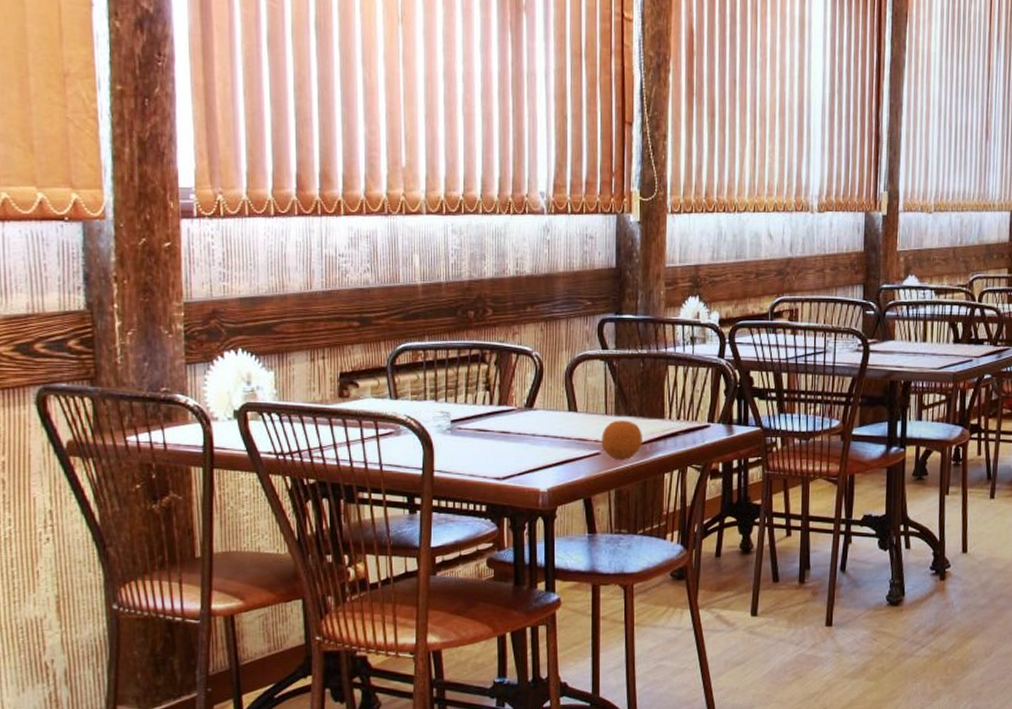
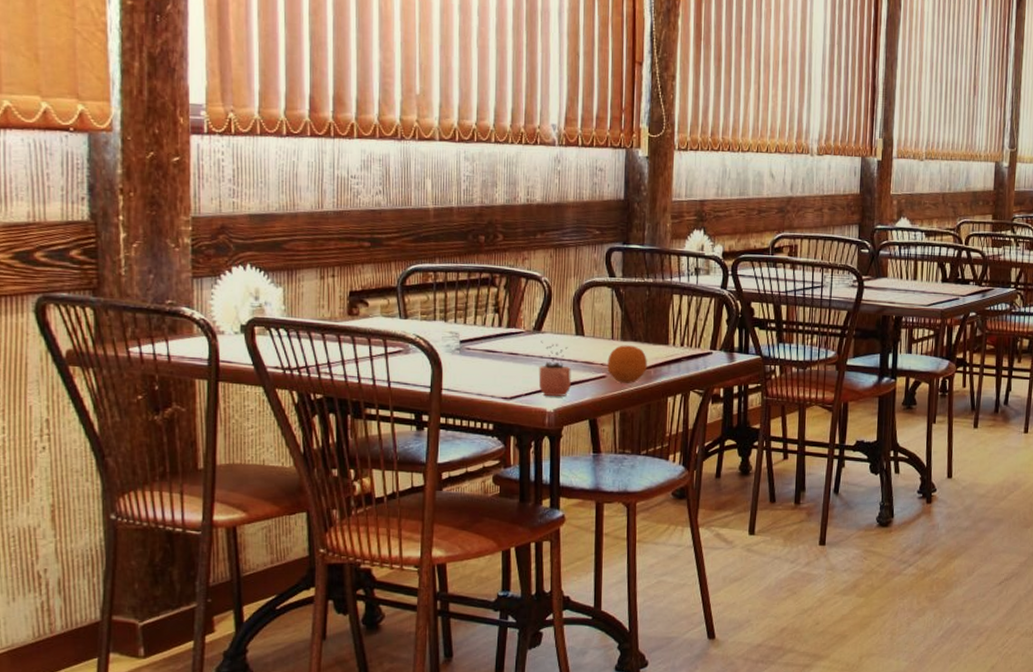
cocoa: none [531,418,564,475] -> present [538,341,571,396]

